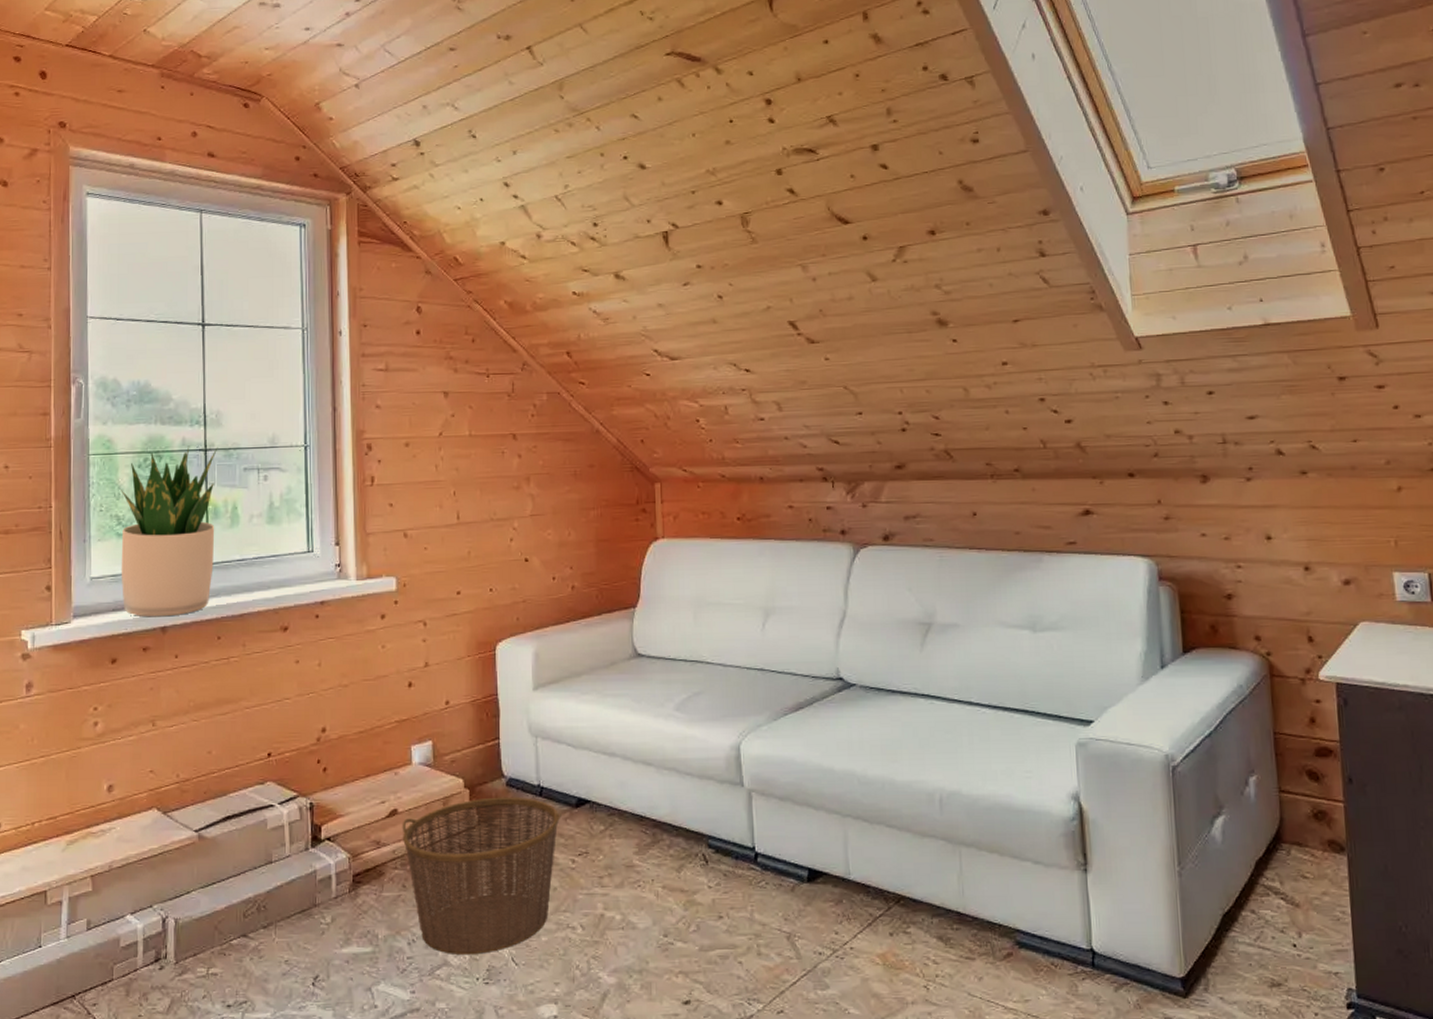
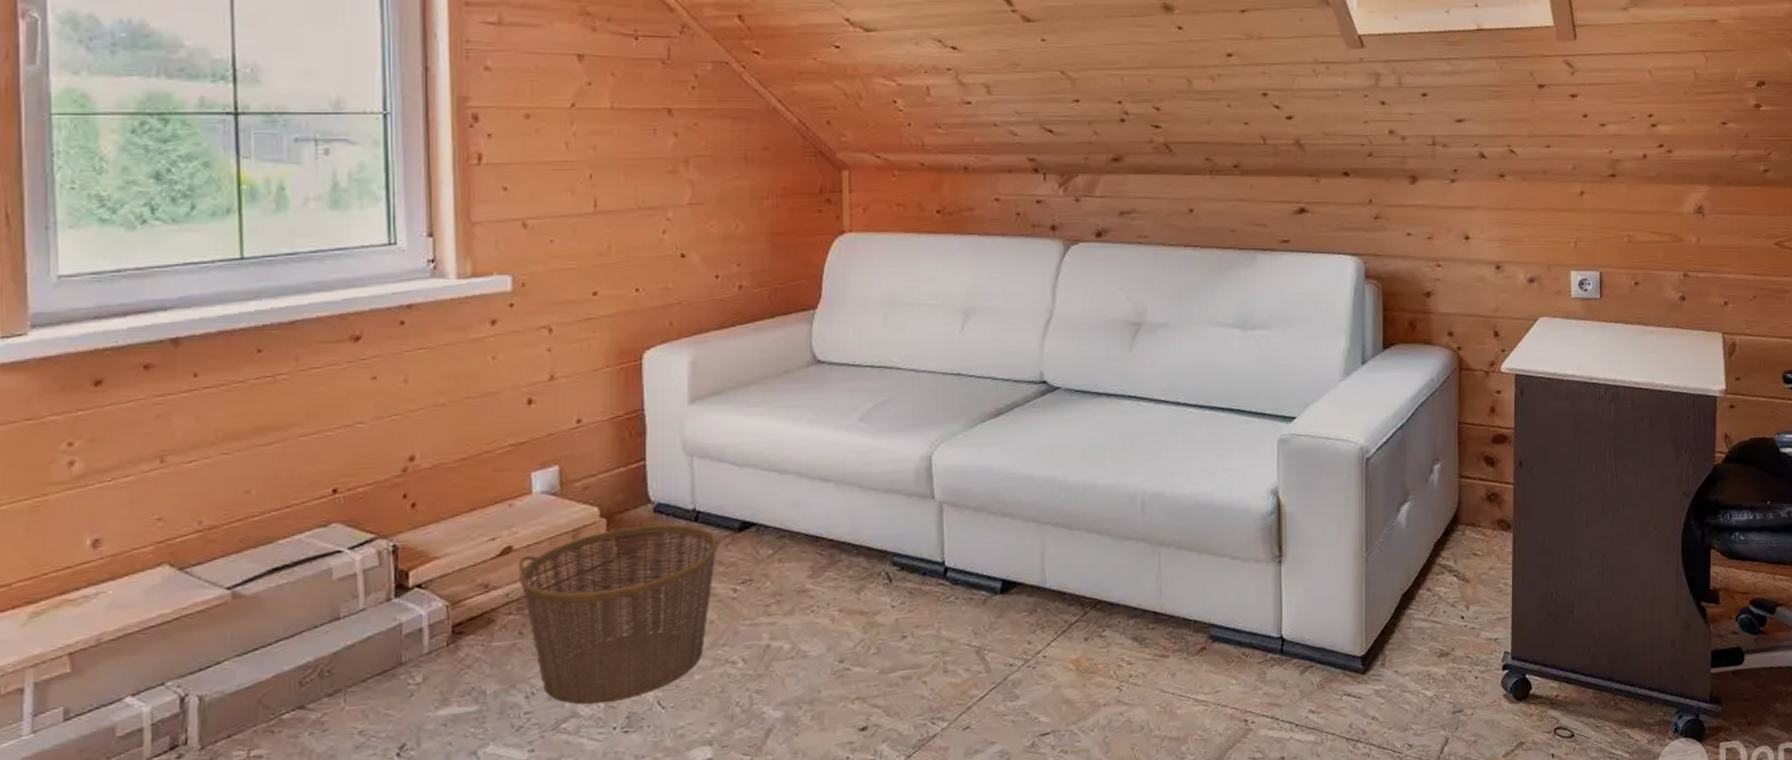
planter: present [120,446,218,617] -> none [103,107,255,327]

